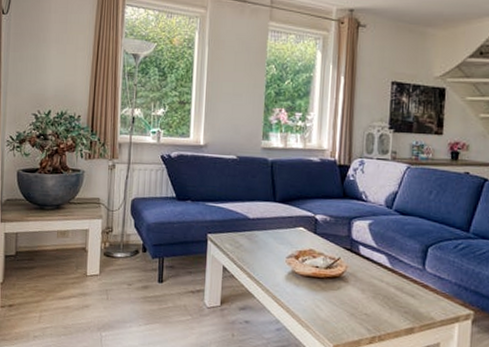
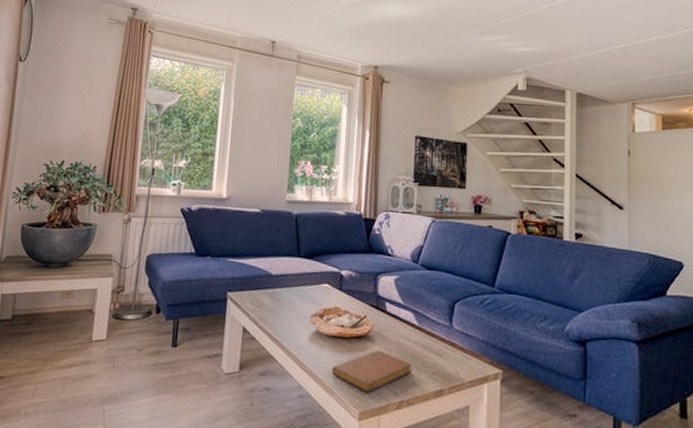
notebook: none [307,289,385,328] -> present [331,350,413,392]

